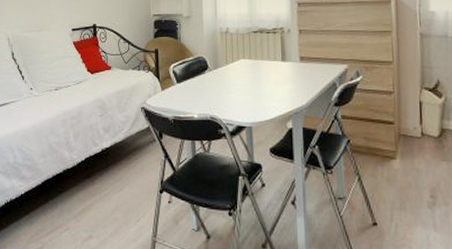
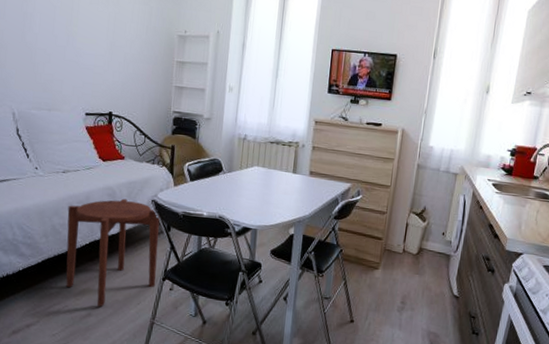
side table: none [62,109,154,227] -> present [66,198,160,307]

